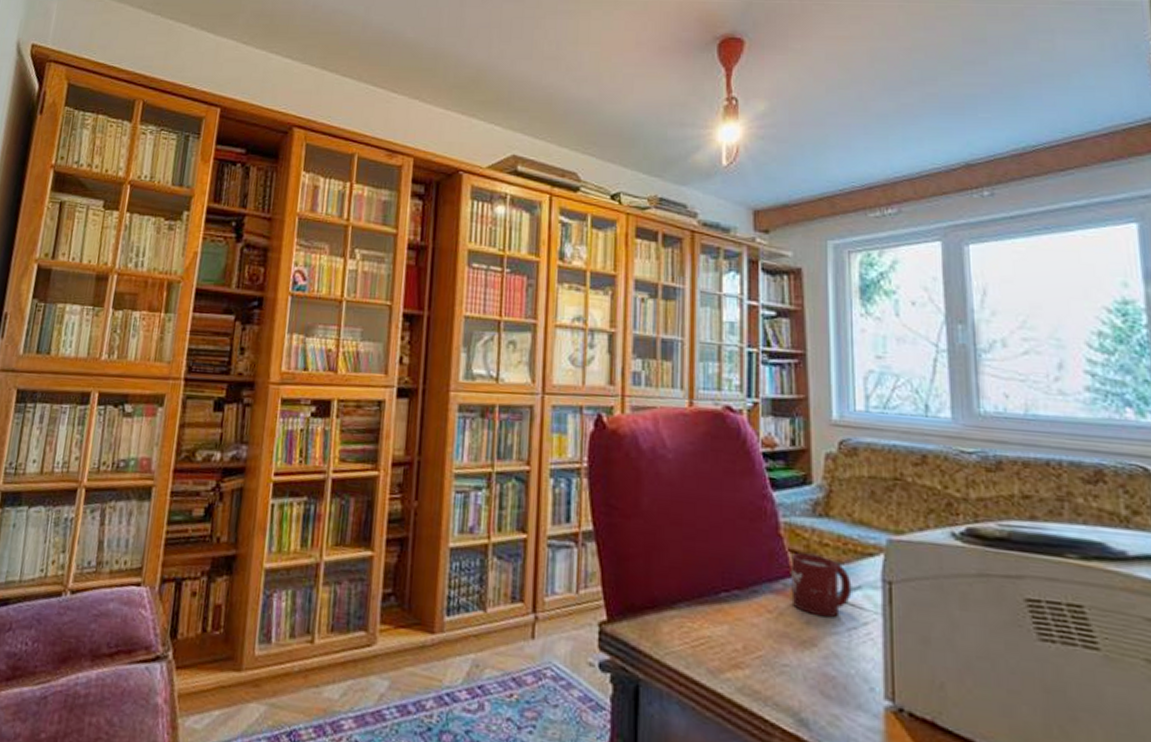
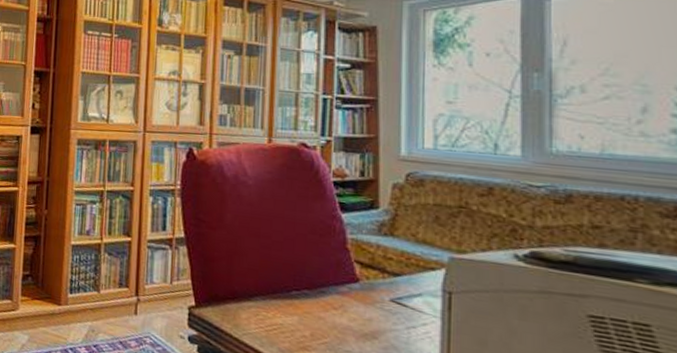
cup: present [791,552,852,618] -> none [355,263,413,318]

